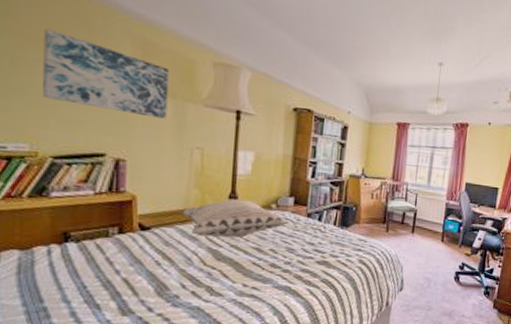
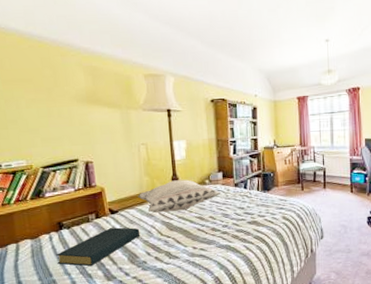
wall art: present [43,28,169,119] -> none [23,72,117,126]
hardback book: none [53,248,177,295] -> present [56,227,140,266]

